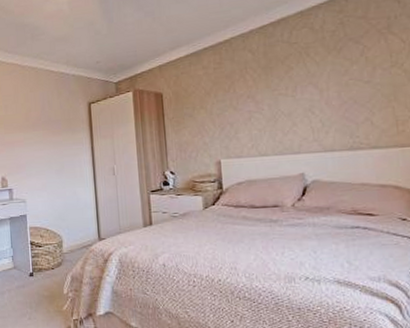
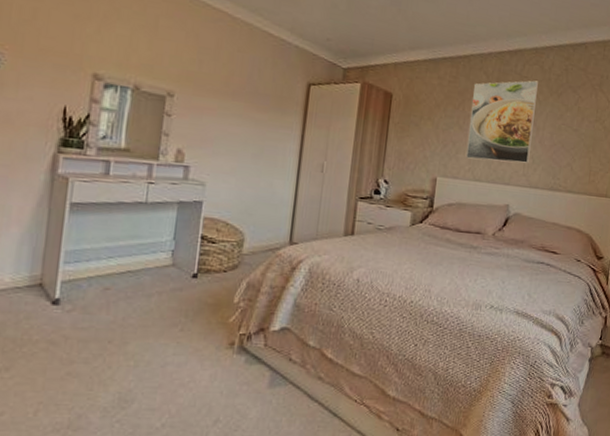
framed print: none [241,43,318,136] -> present [466,80,538,163]

